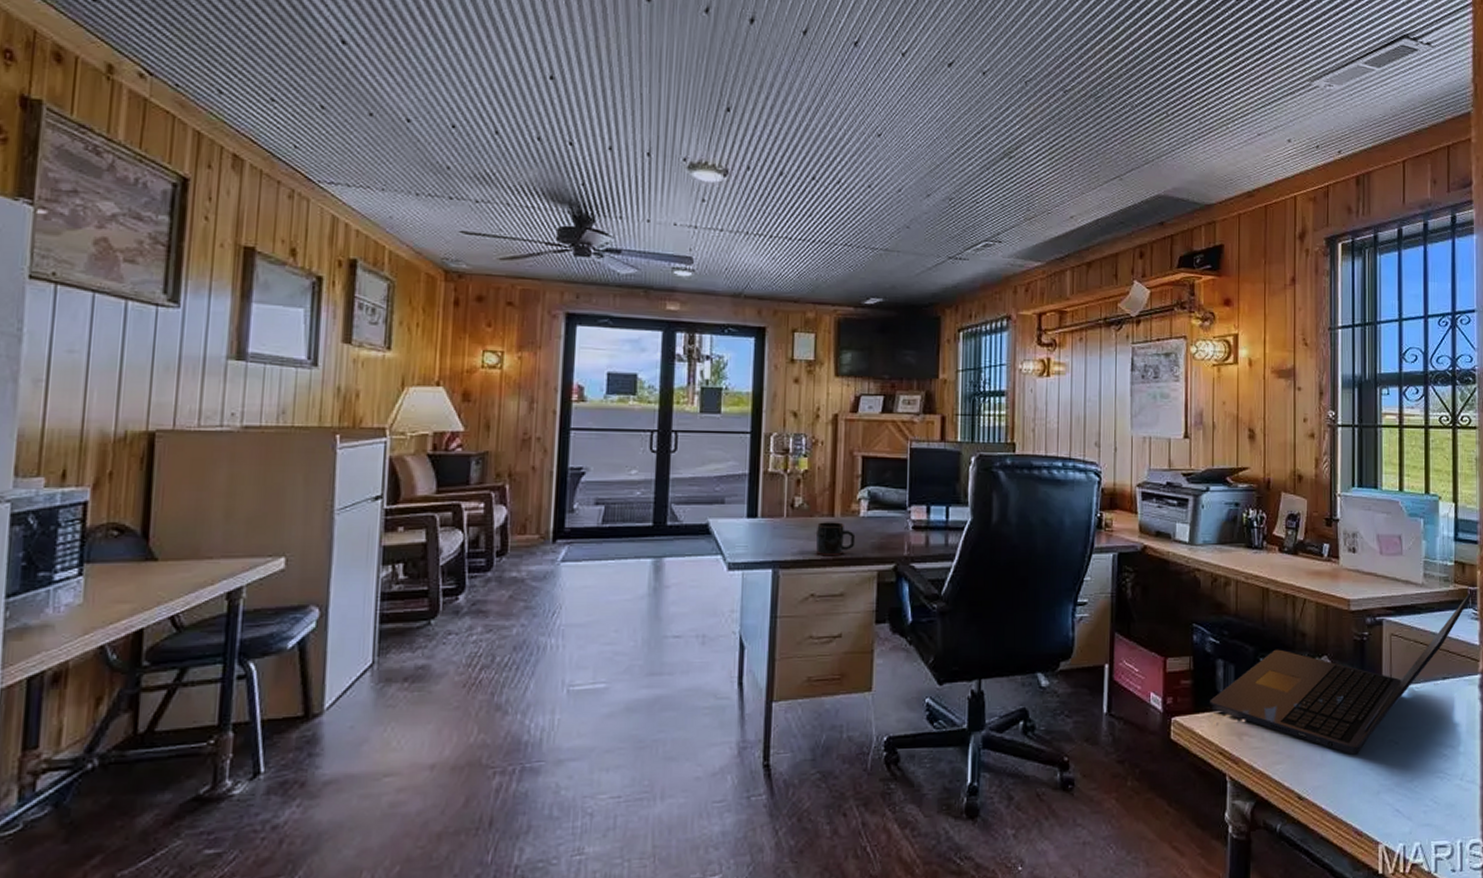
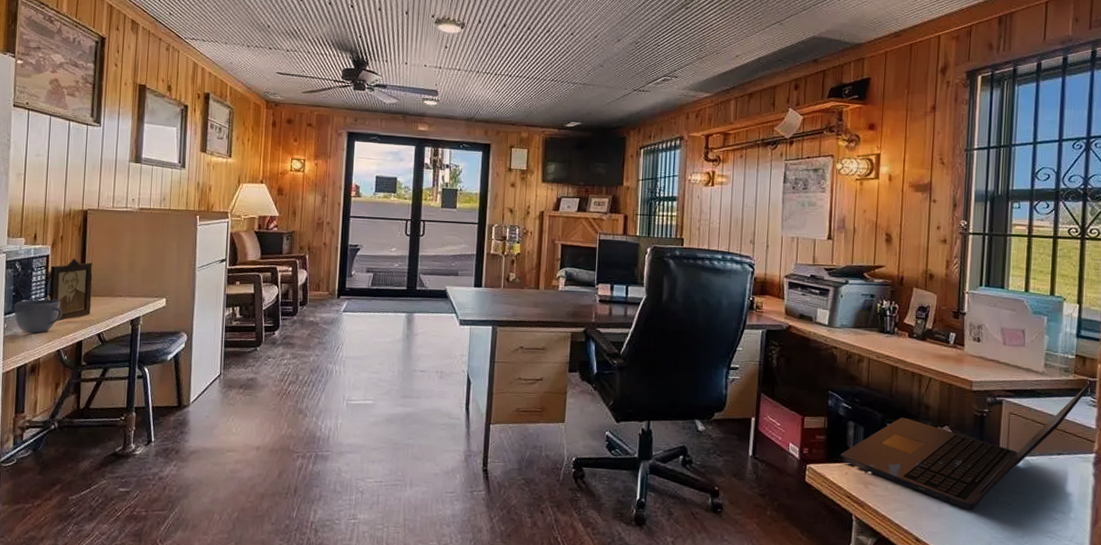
cup: none [23,568,111,624] -> present [13,299,63,334]
photo frame: none [81,504,163,603] -> present [46,258,93,322]
mug: present [815,522,856,556] -> none [524,293,555,320]

